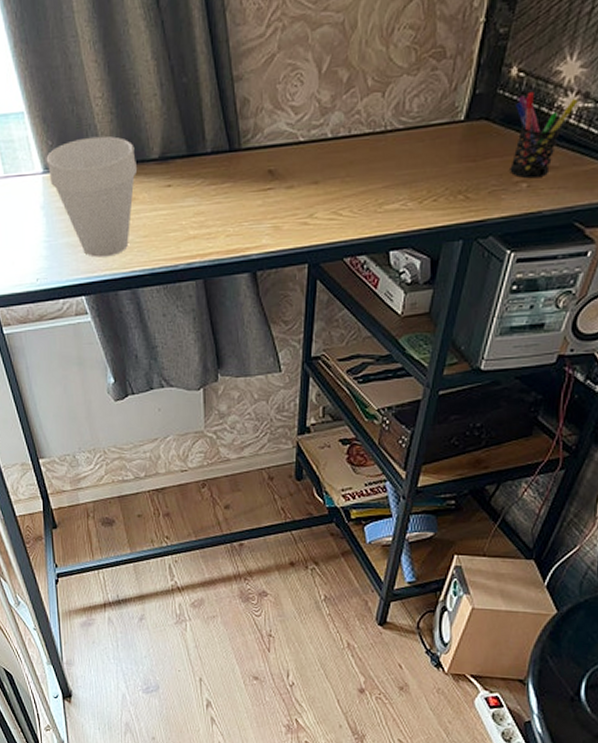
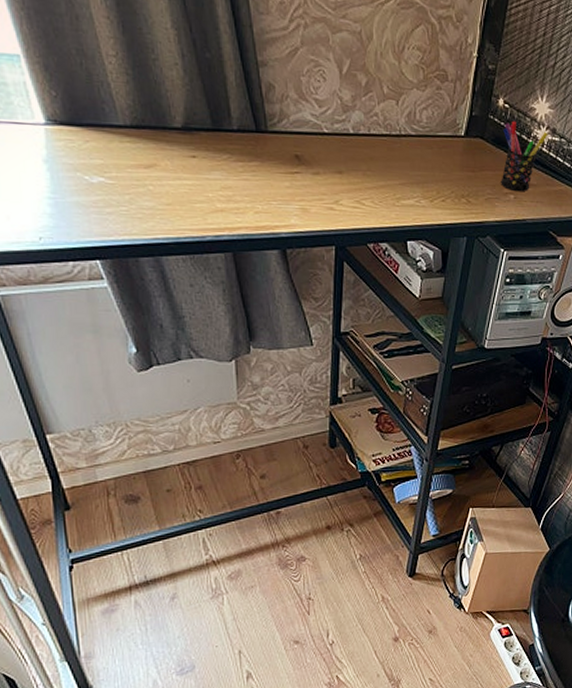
cup: present [46,136,138,258] -> none [49,94,159,221]

